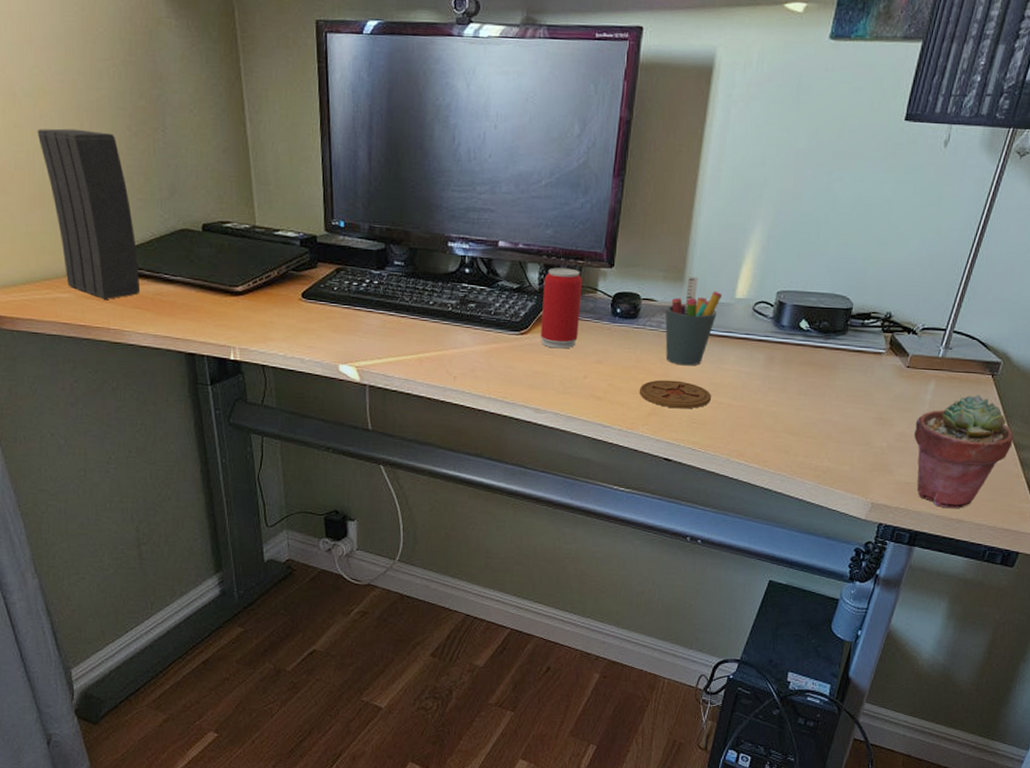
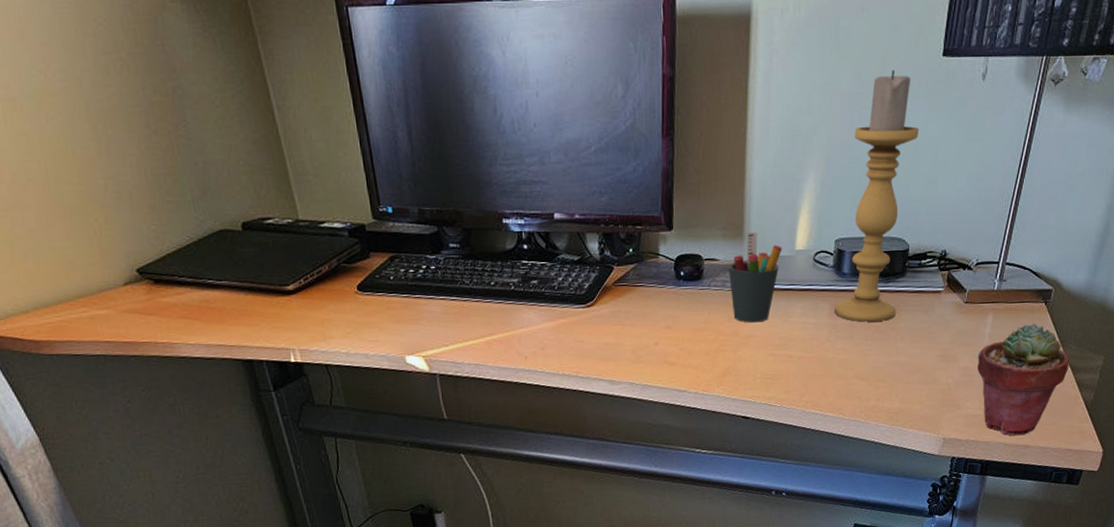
speaker: present [37,128,140,299] -> none [45,132,185,312]
beverage can: present [541,267,582,349] -> none [604,235,645,318]
coaster: present [639,380,712,409] -> none [710,338,782,366]
candle holder: none [769,130,875,377] -> present [835,69,920,322]

